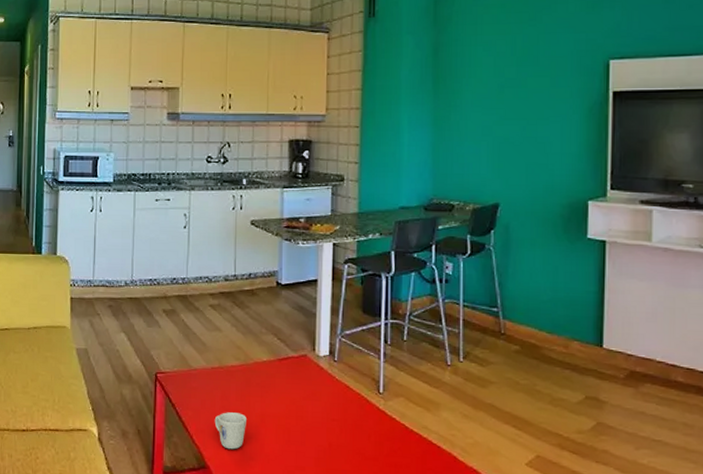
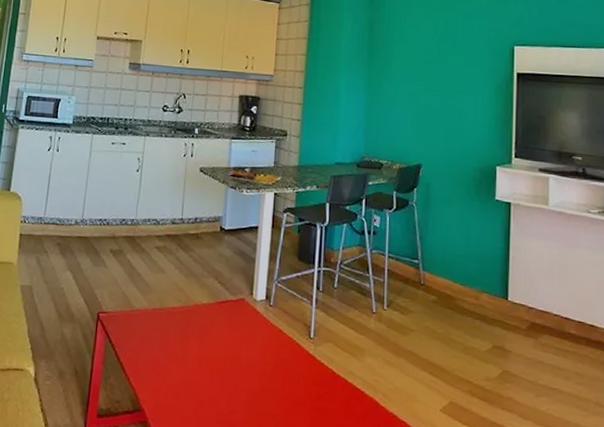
mug: present [214,412,246,450] -> none [152,354,184,393]

